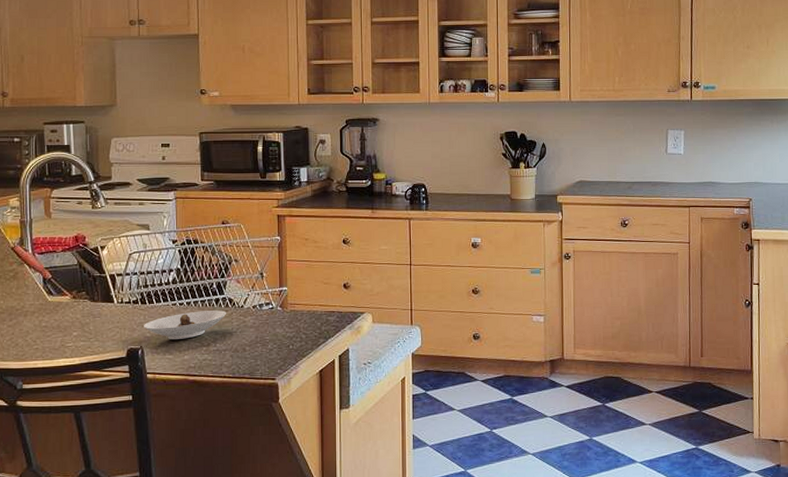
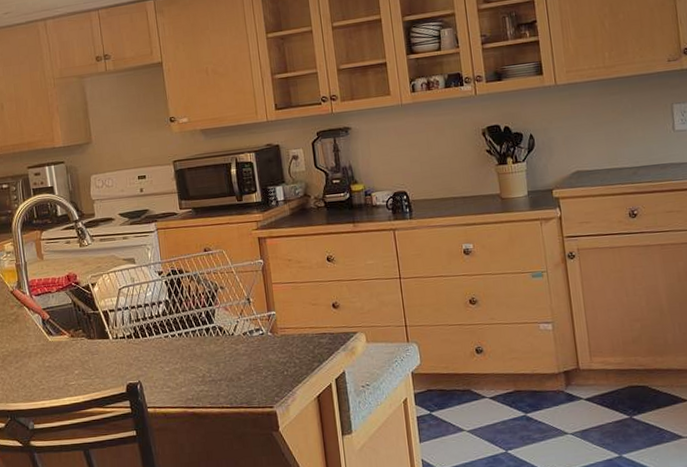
saucer: present [144,310,227,339] -> none [139,339,219,372]

